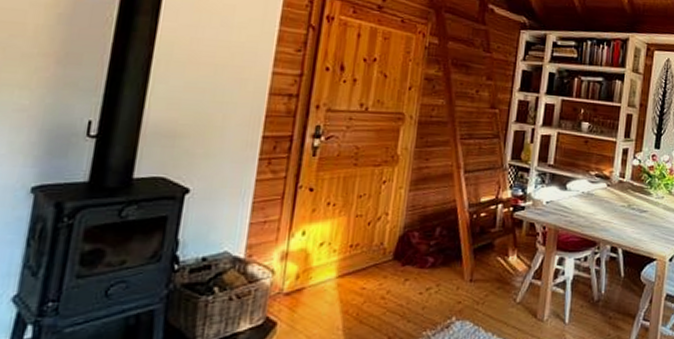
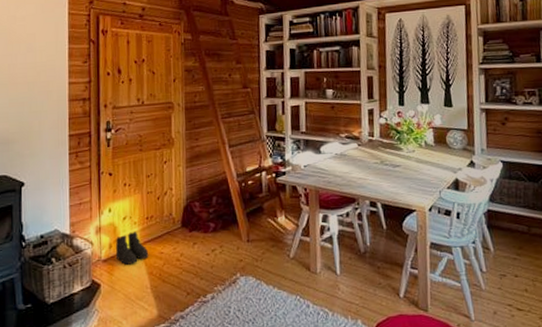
boots: none [302,260,347,300] -> present [115,231,149,265]

